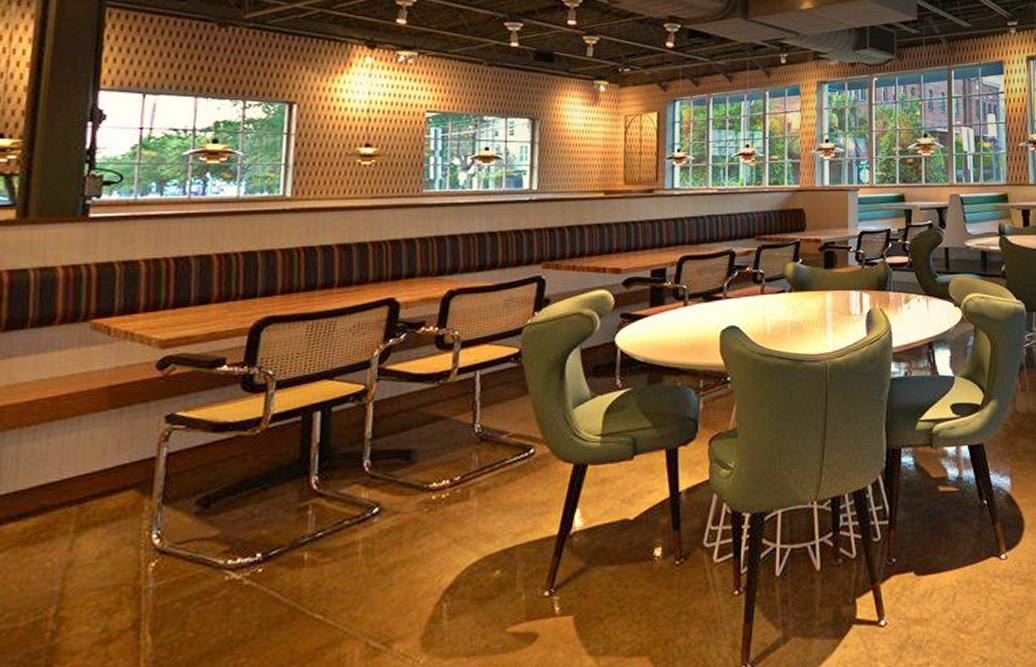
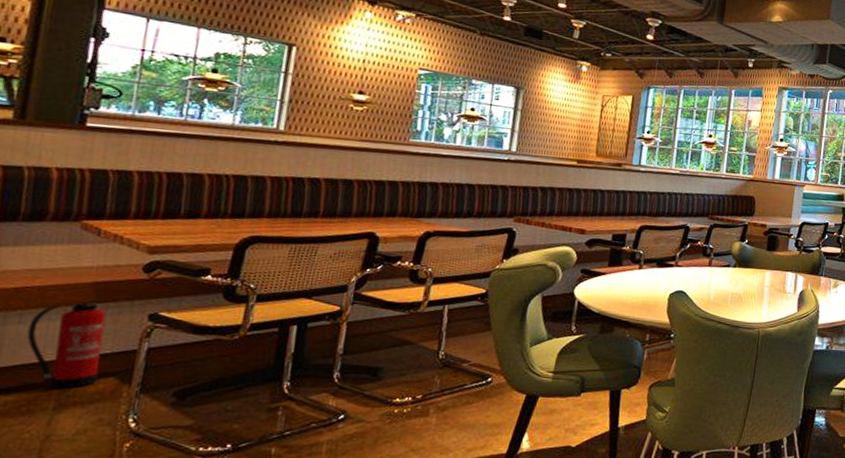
fire extinguisher: none [42,407,122,510] -> present [26,300,107,390]

